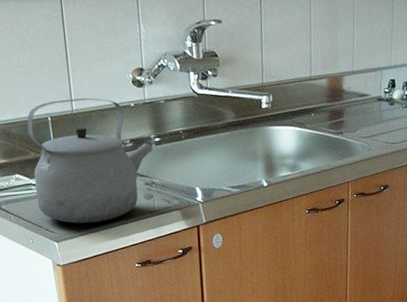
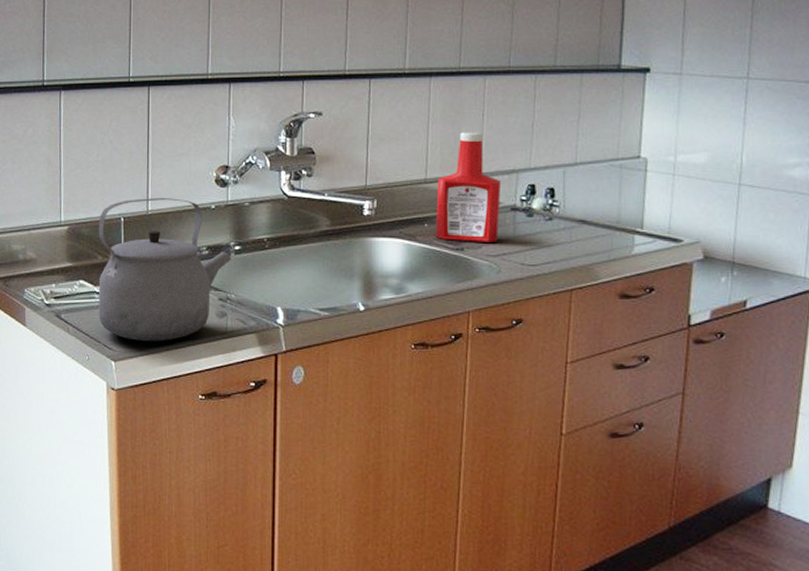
ketchup bottle: none [320,37,369,127] -> present [435,132,501,242]

